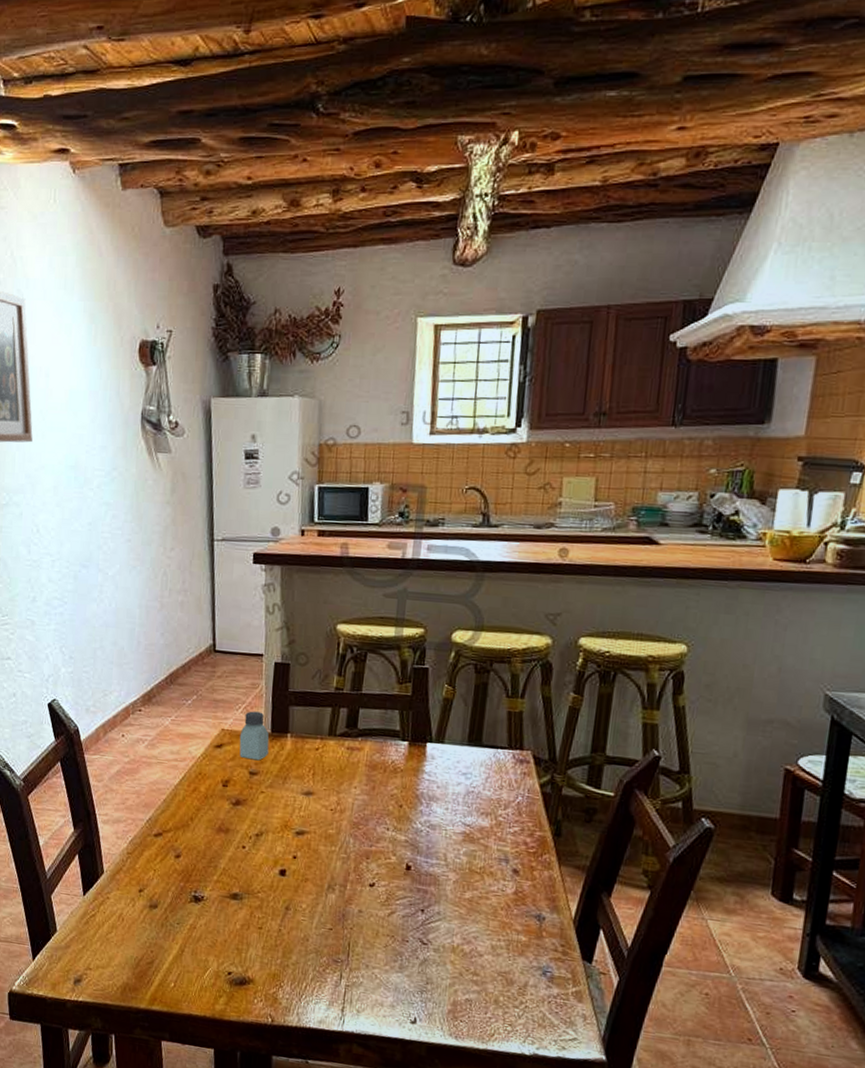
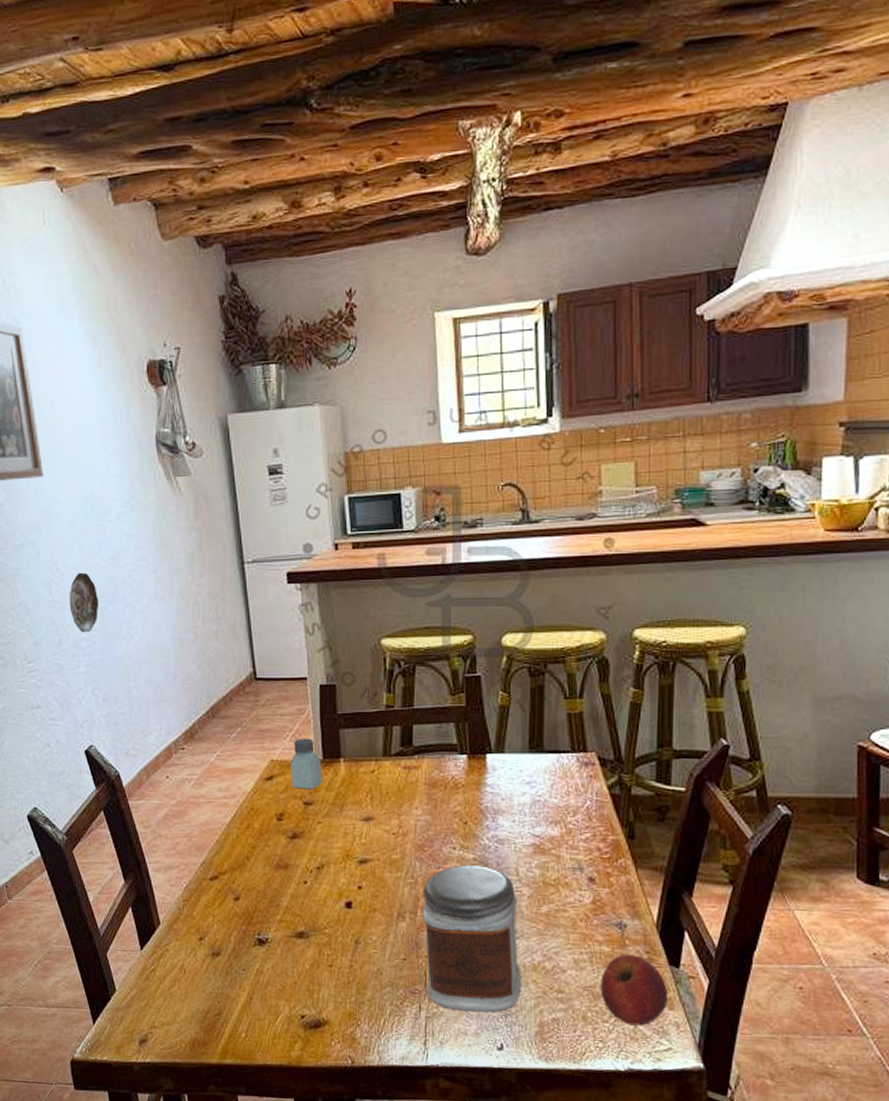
decorative plate: none [45,535,74,593] -> present [69,572,99,633]
jar: none [350,845,443,988] -> present [422,865,522,1013]
apple: none [514,944,578,1015] -> present [600,953,667,1026]

